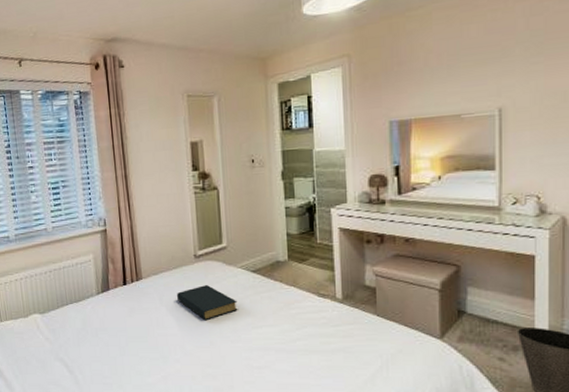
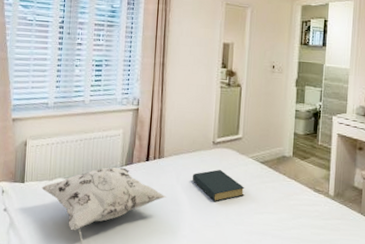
decorative pillow: none [18,295,151,367] -> present [42,167,166,231]

